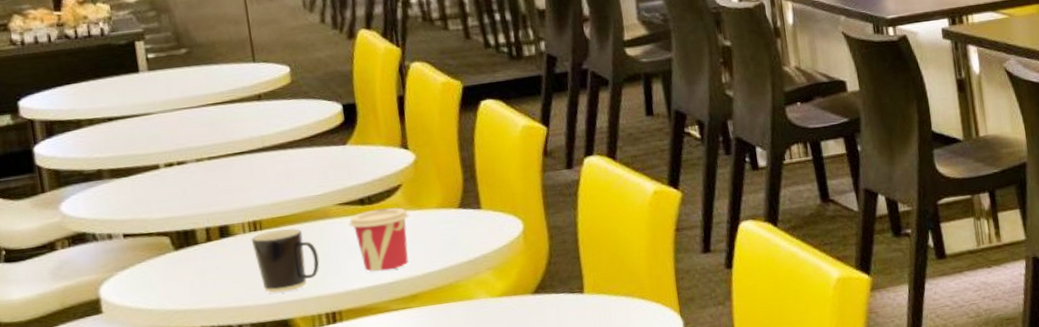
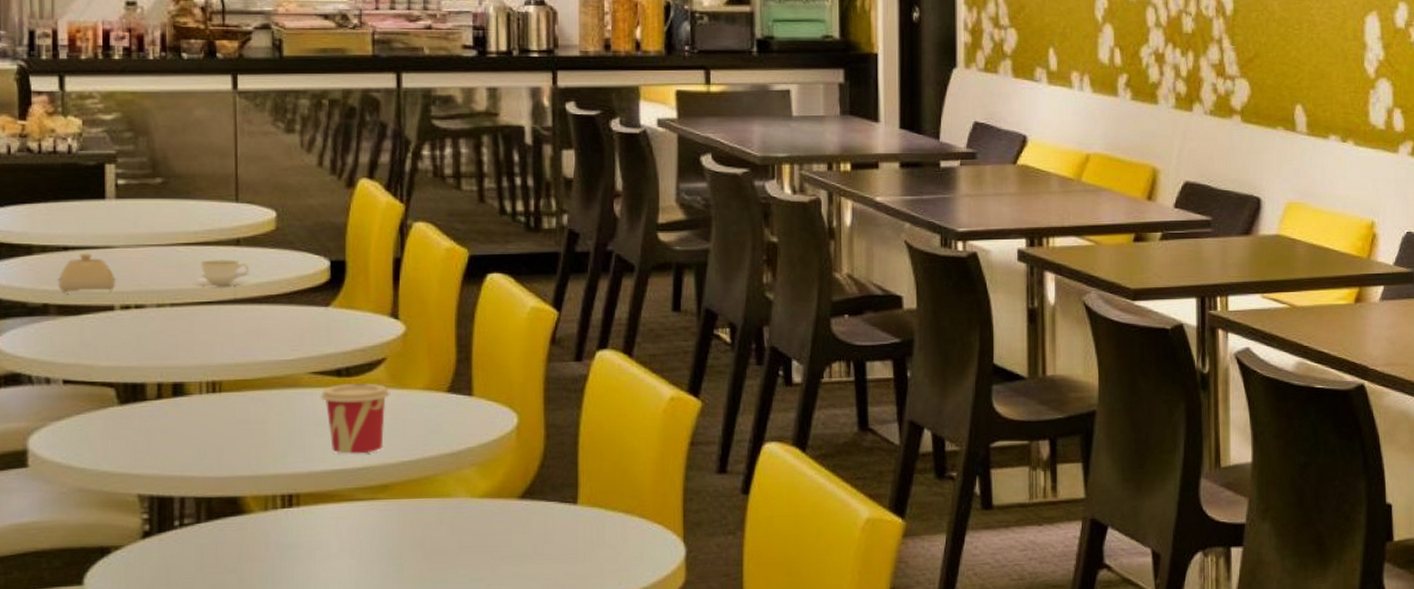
sugar bowl: none [107,122,159,160] -> present [57,254,116,295]
teacup: none [225,113,274,141] -> present [193,260,249,288]
mug: present [251,228,320,293] -> none [207,394,282,466]

